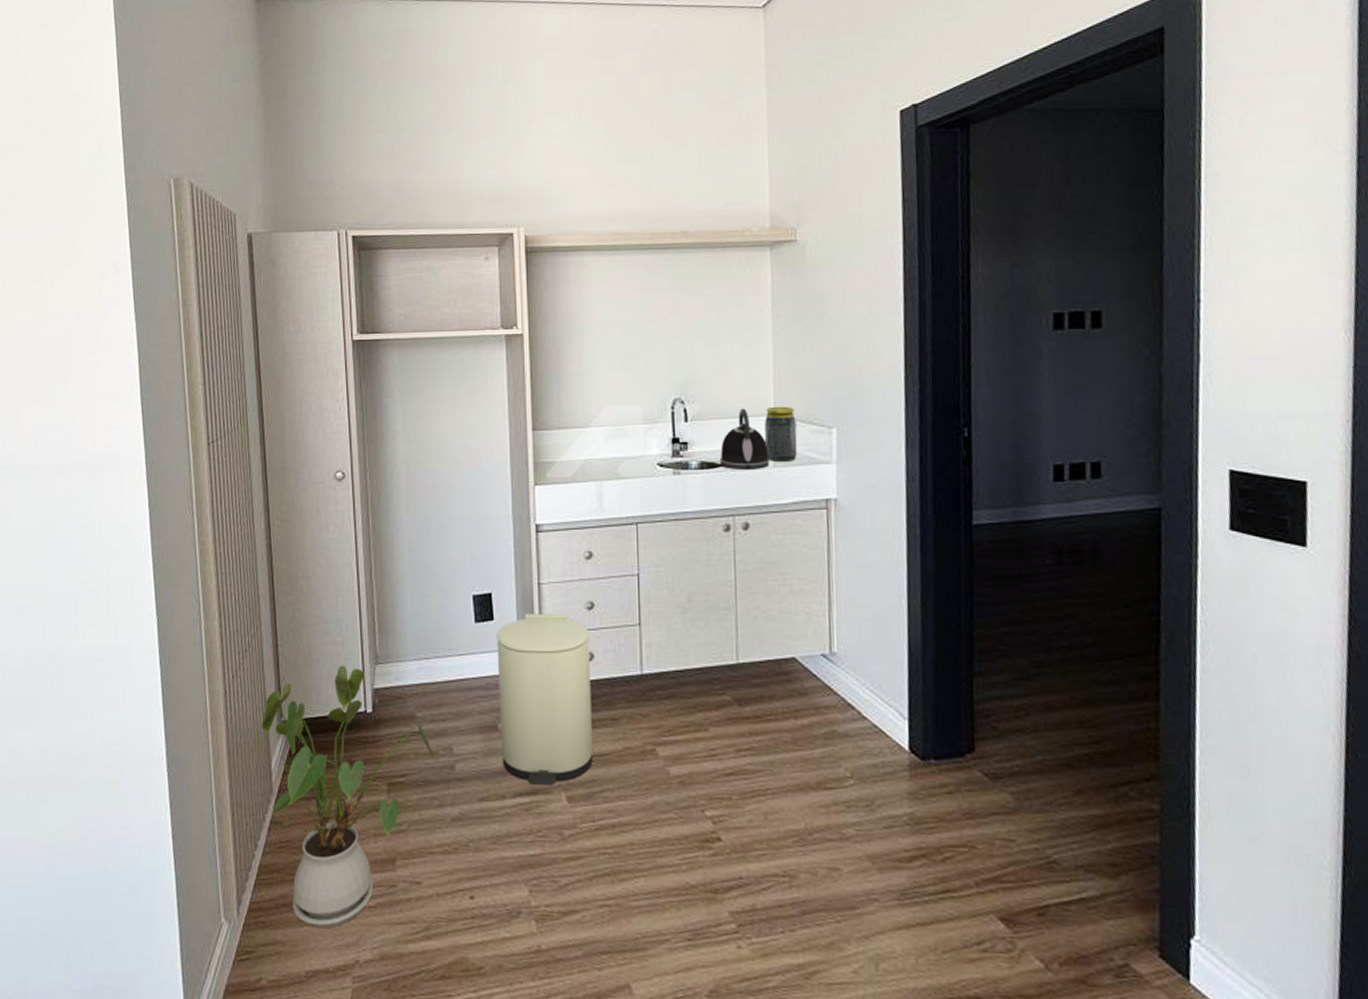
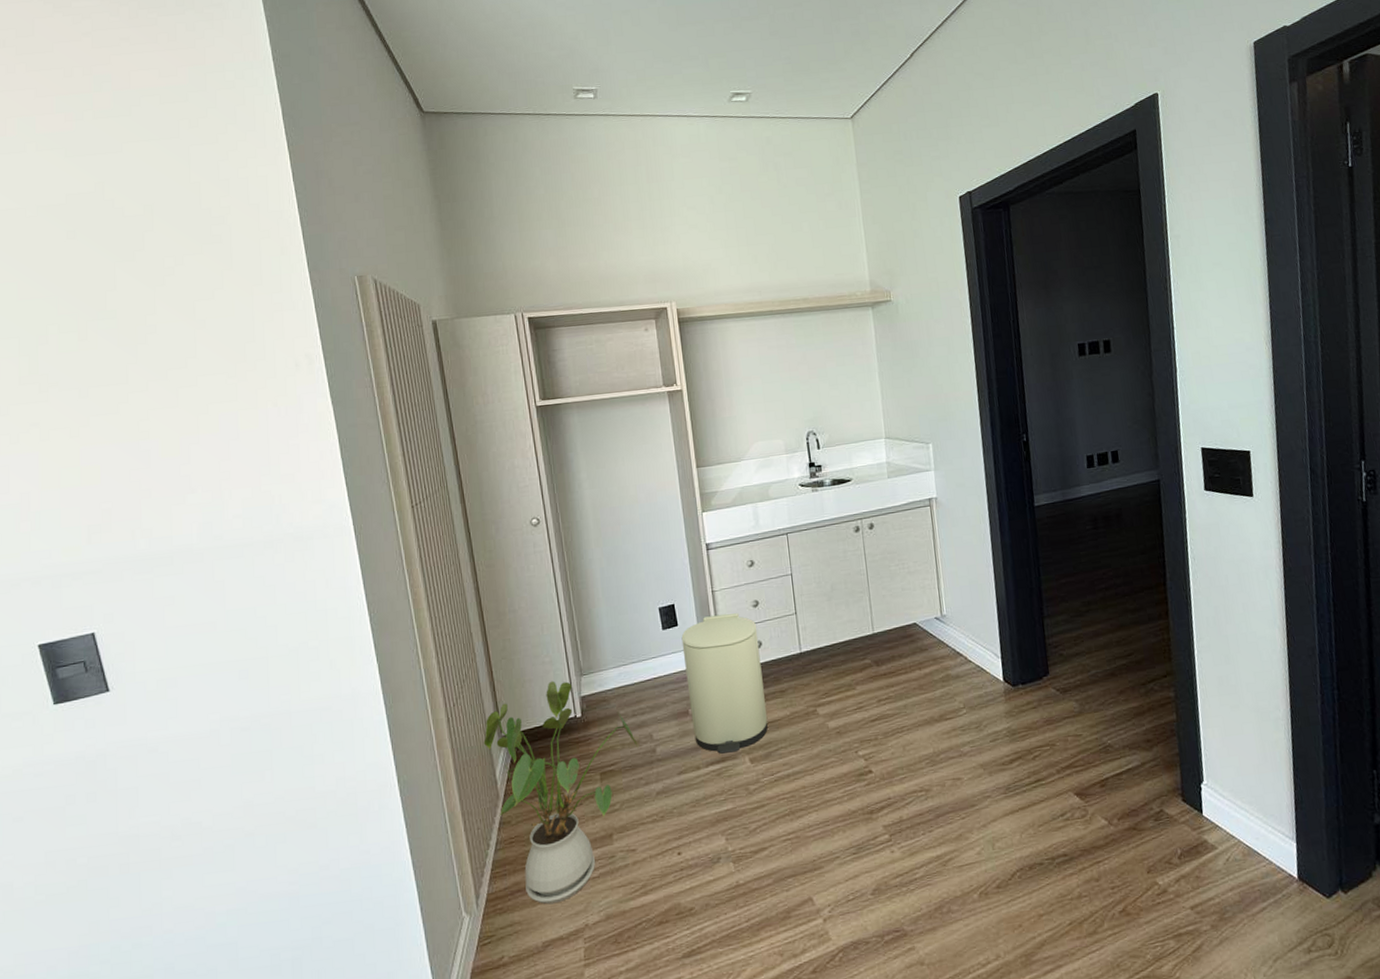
kettle: present [719,408,770,471] -> none [846,434,885,484]
jar: present [764,406,798,461] -> none [878,430,905,474]

